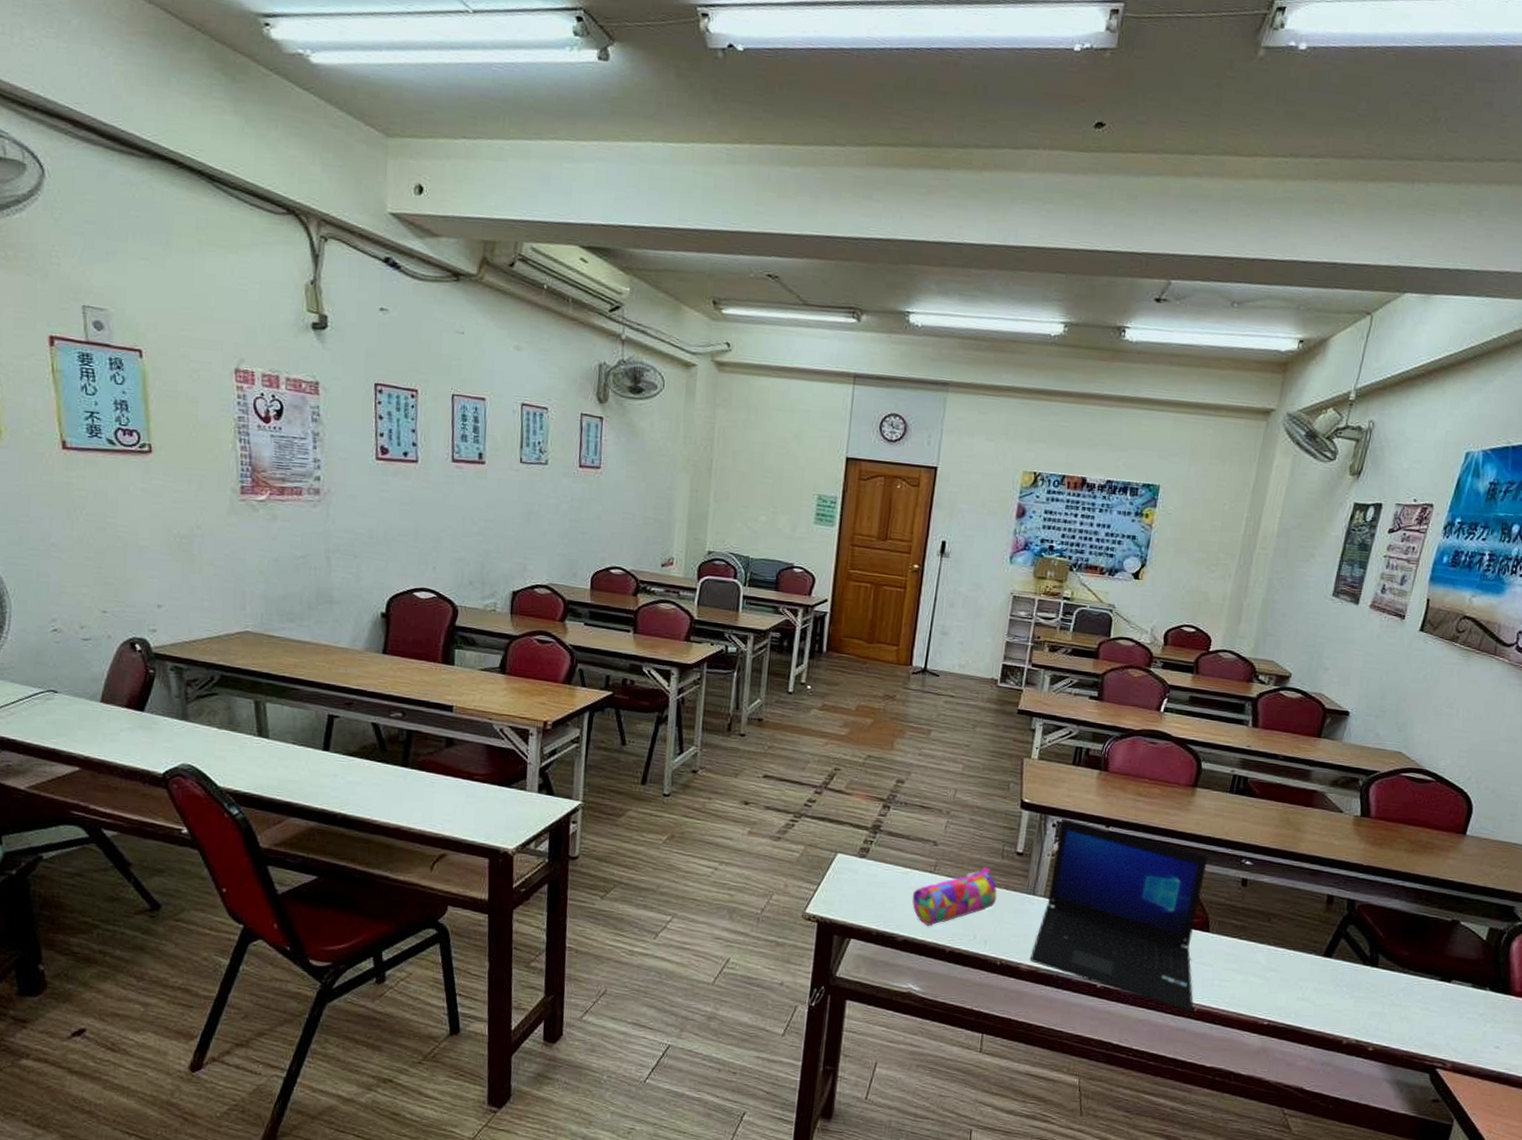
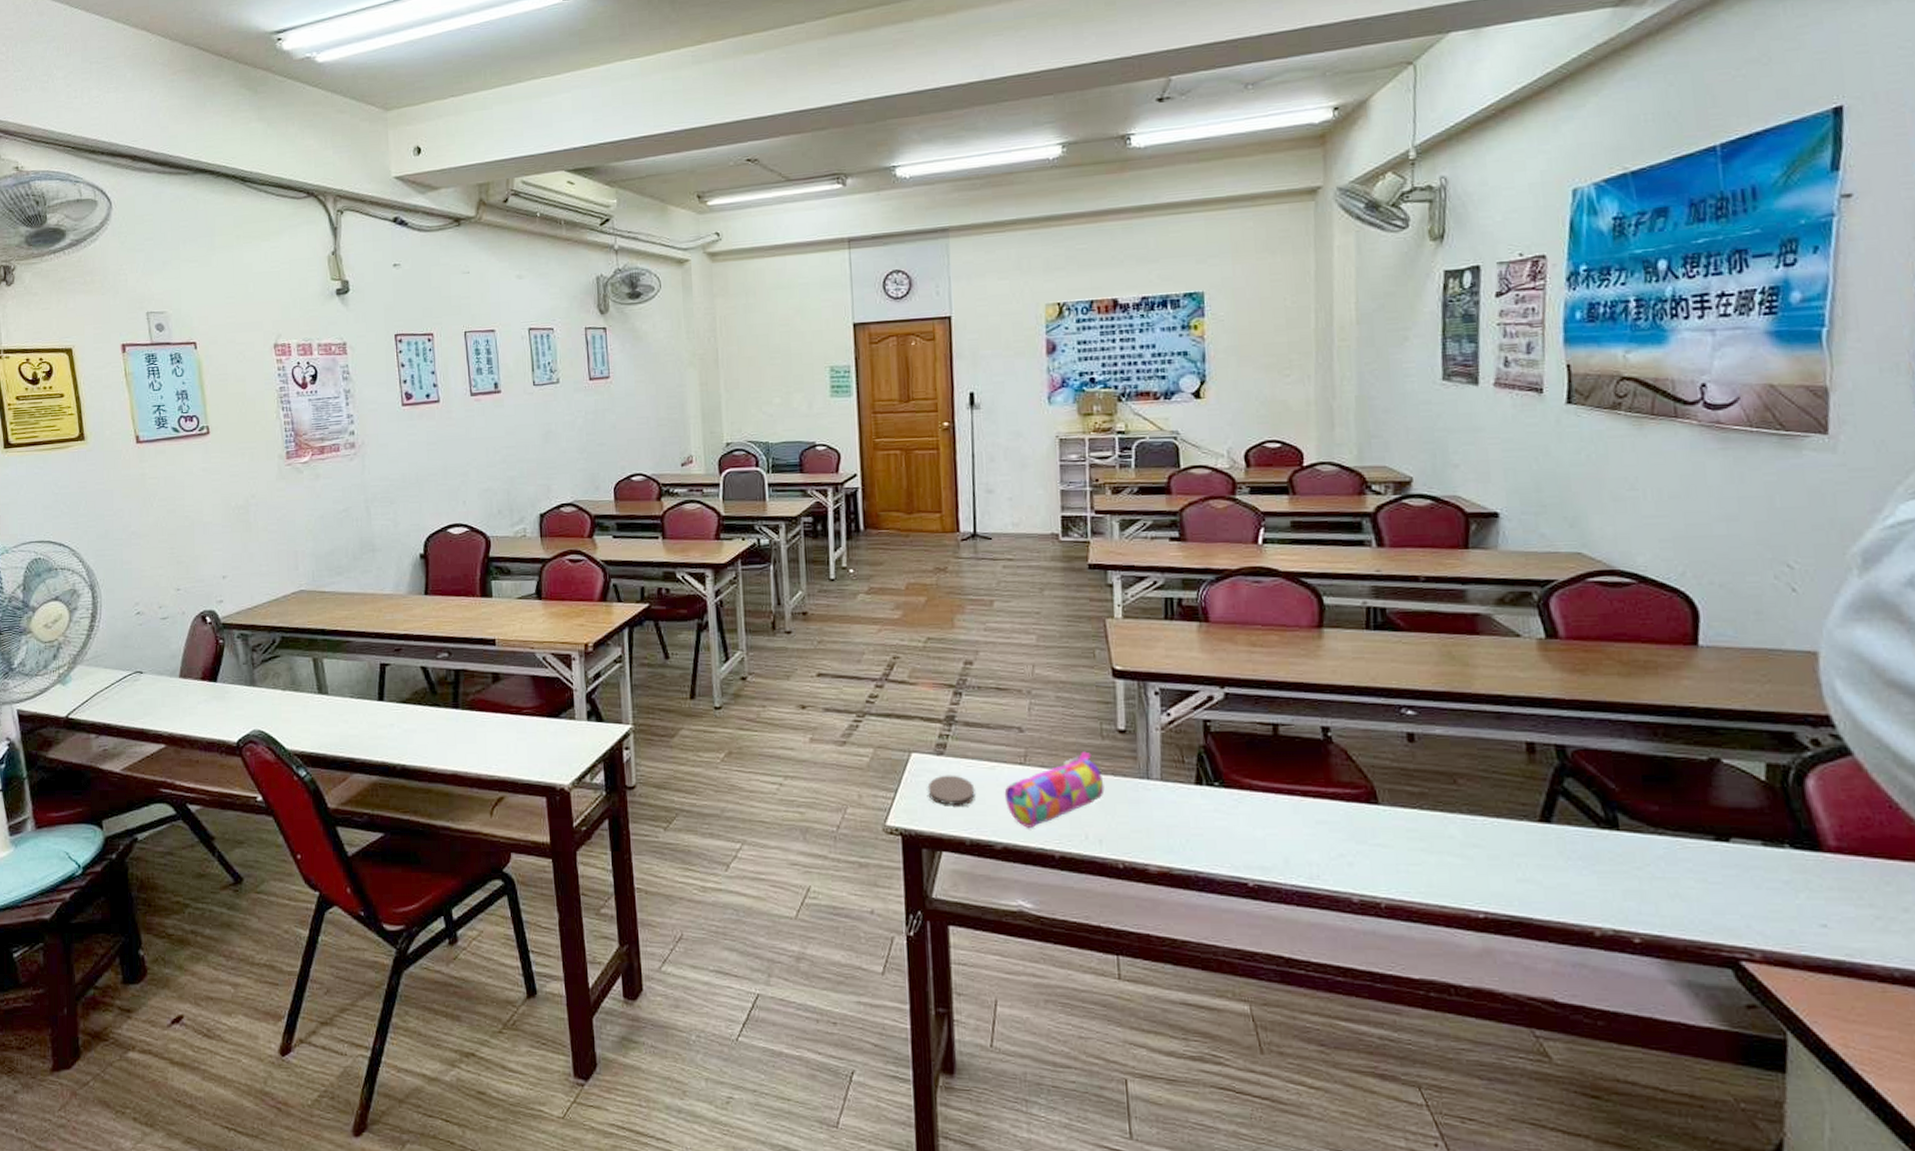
coaster: none [846,875,888,903] -> present [927,775,975,806]
laptop: present [1030,818,1208,1013] -> none [1158,684,1380,910]

